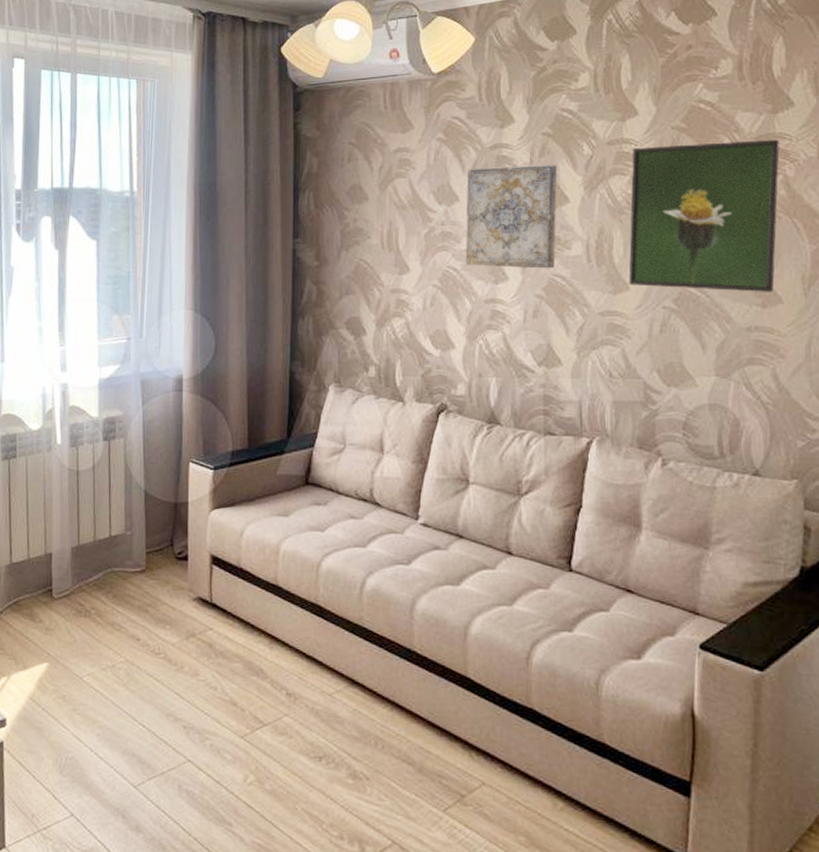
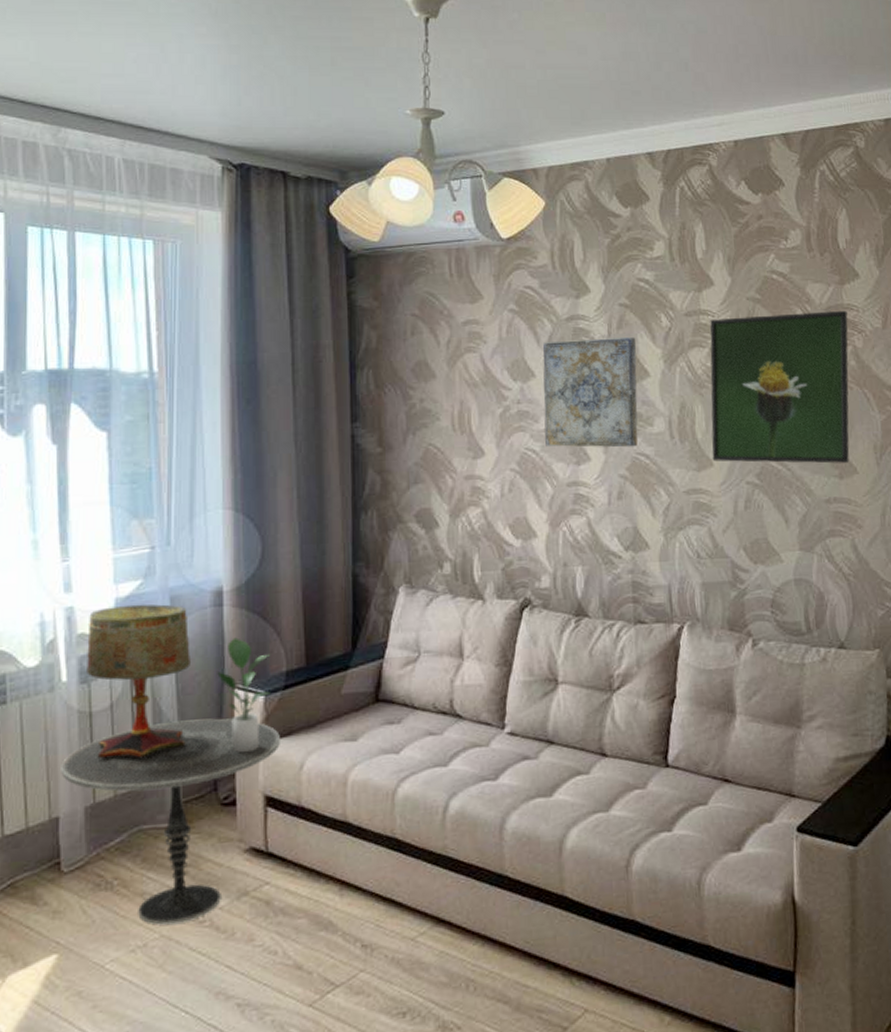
side table: none [54,484,225,652] -> present [61,718,280,925]
table lamp: none [76,385,156,512] -> present [87,604,190,758]
potted plant: none [176,419,219,517] -> present [217,637,270,753]

